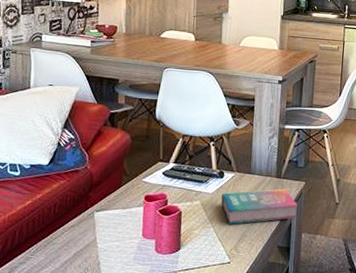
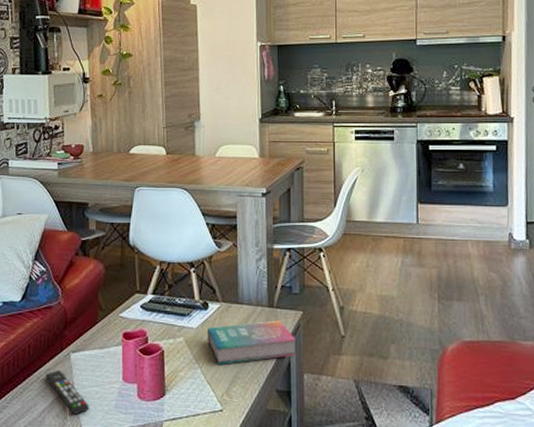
remote control: none [69,227,110,266] -> present [45,370,90,416]

